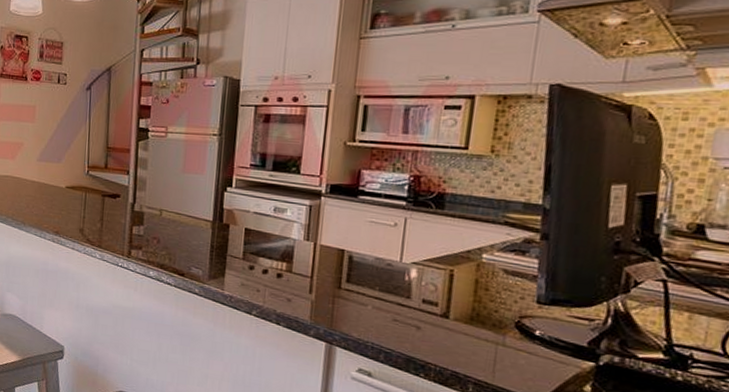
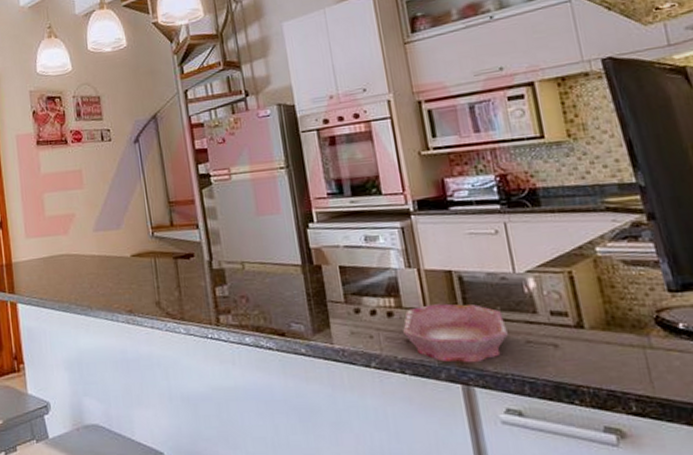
bowl: none [287,274,380,328] -> present [403,303,508,363]

